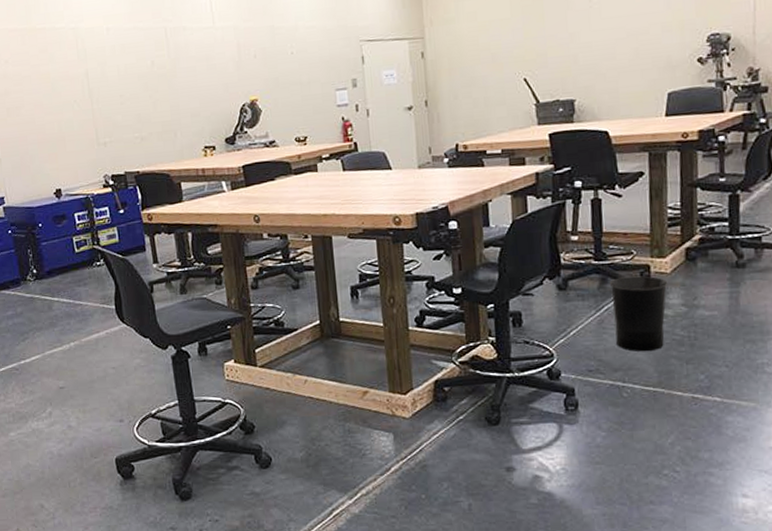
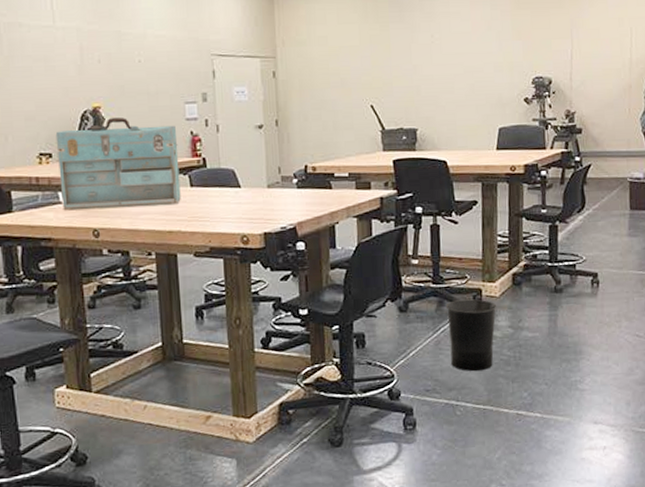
toolbox: none [218,108,334,199] -> present [55,118,181,211]

